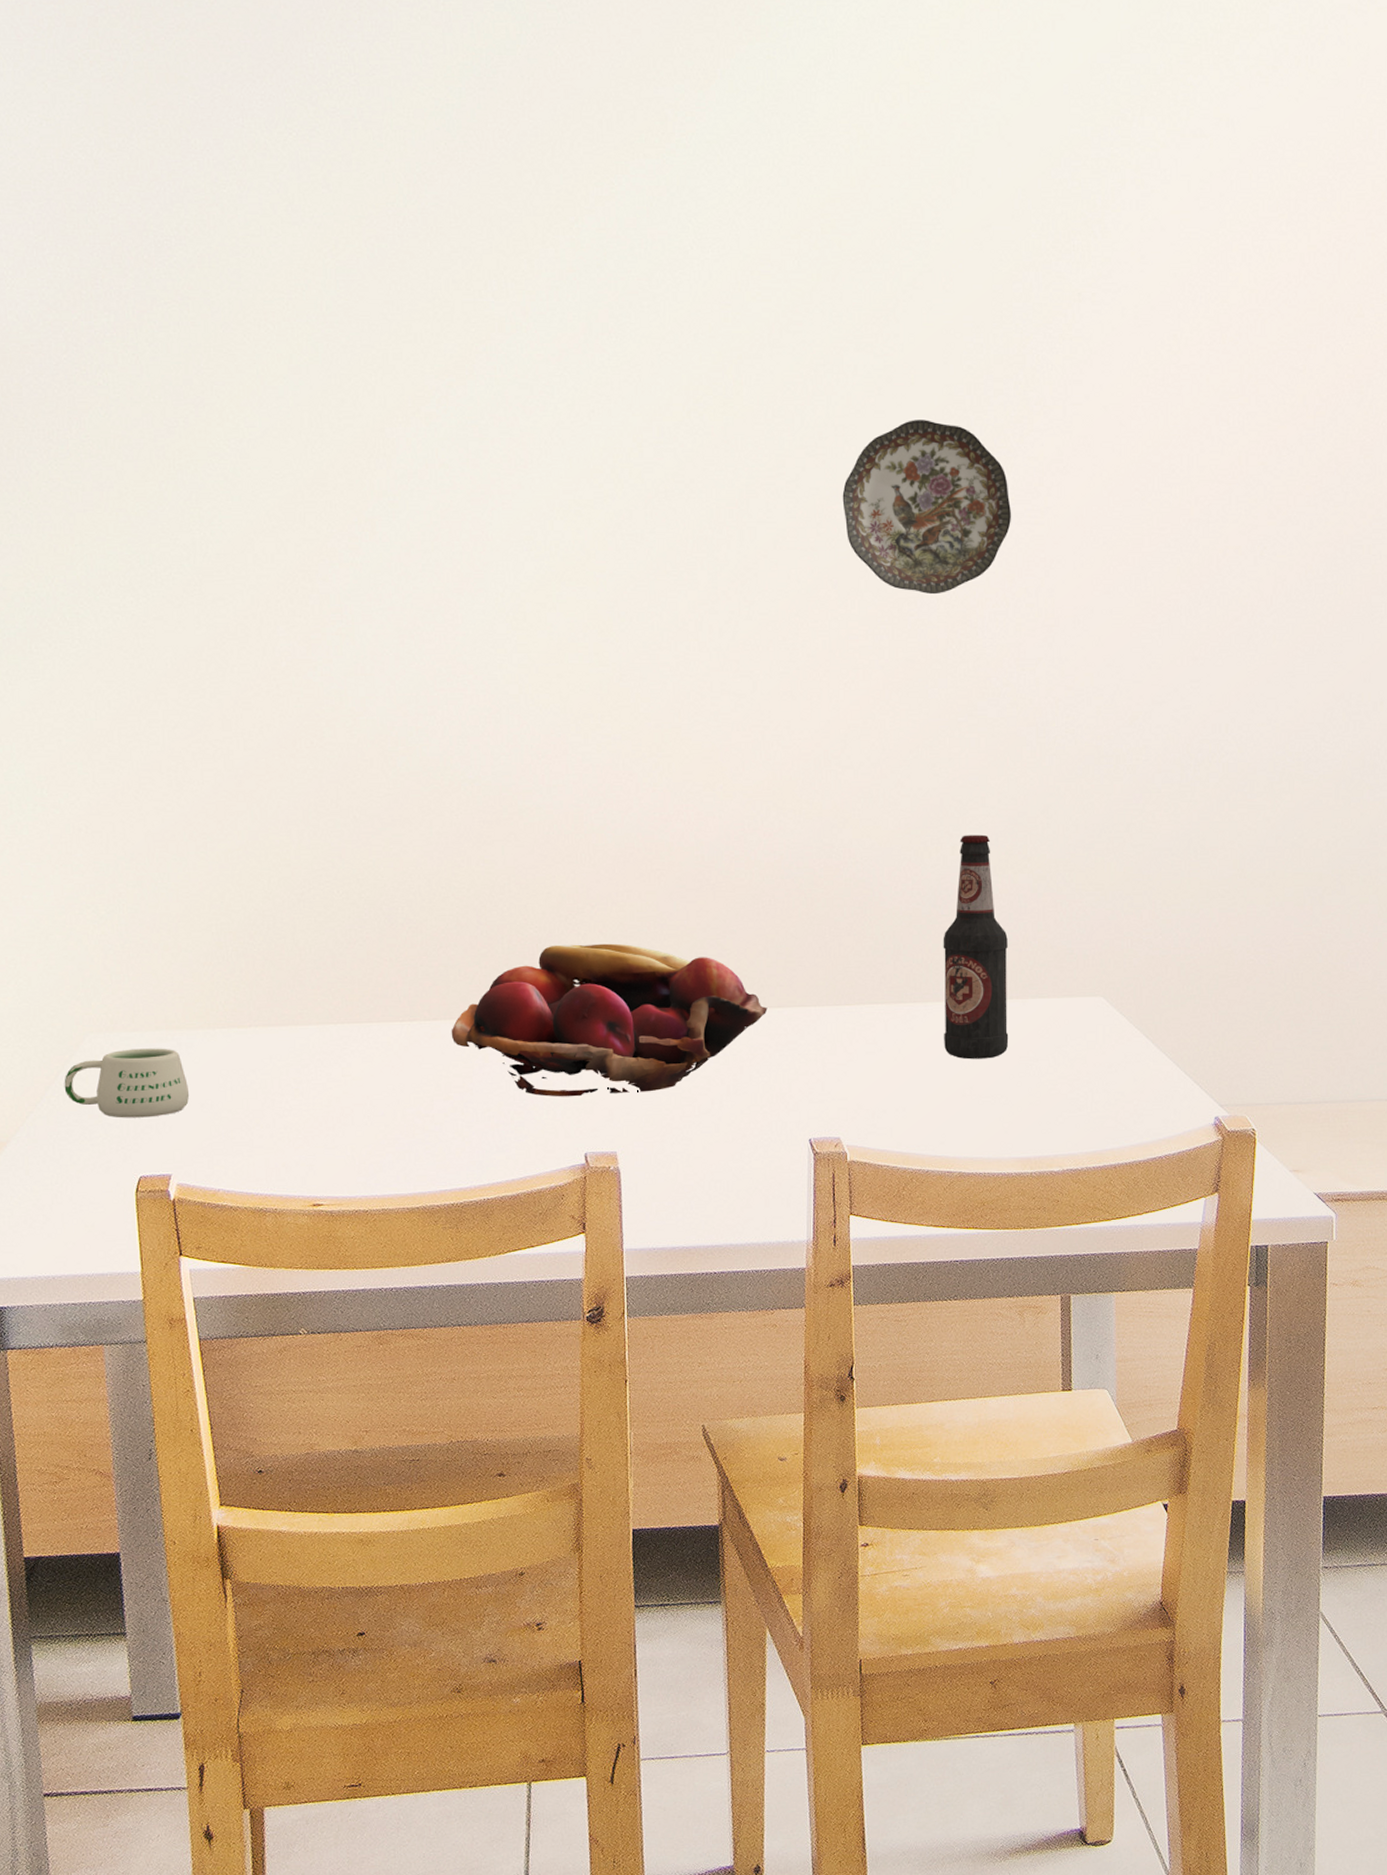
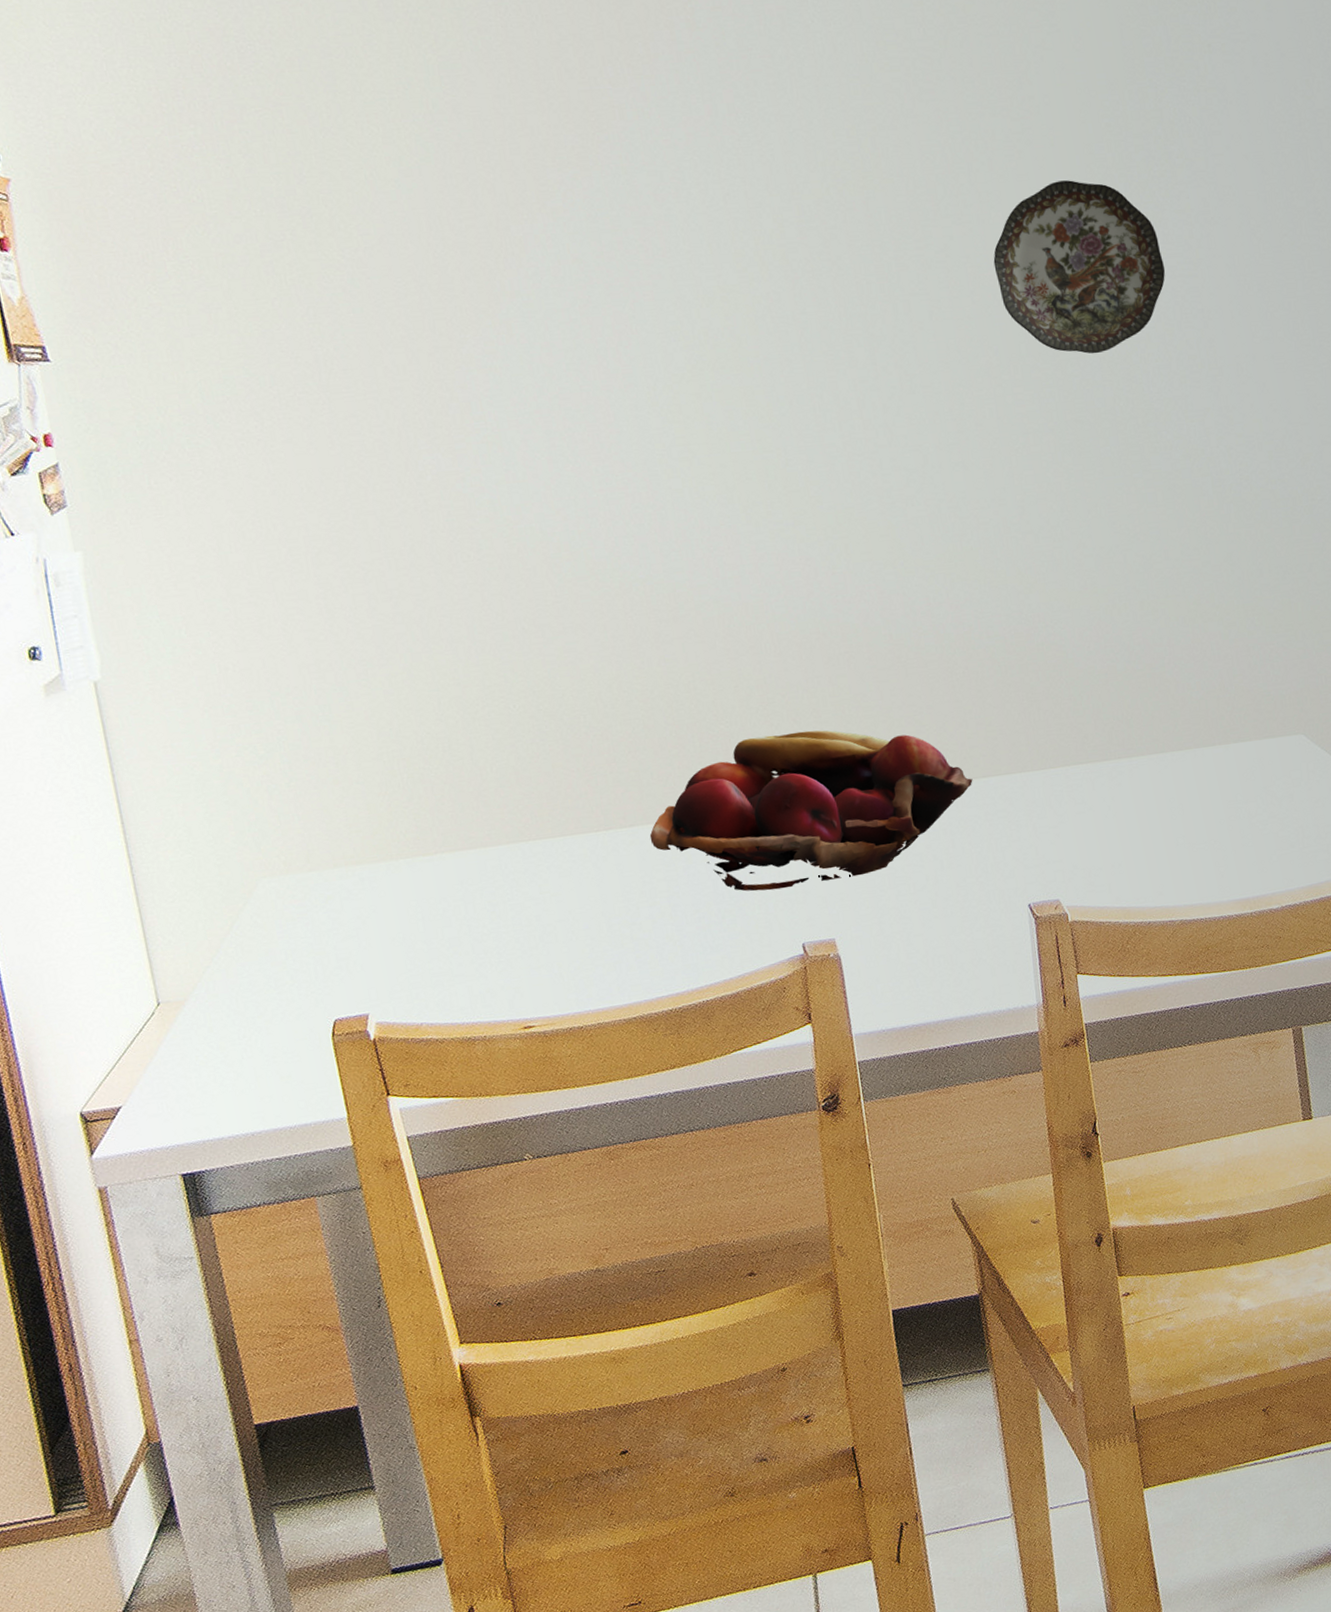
mug: present [64,1048,190,1118] -> none [240,885,379,963]
bottle: present [943,834,1009,1060] -> none [1140,587,1216,809]

